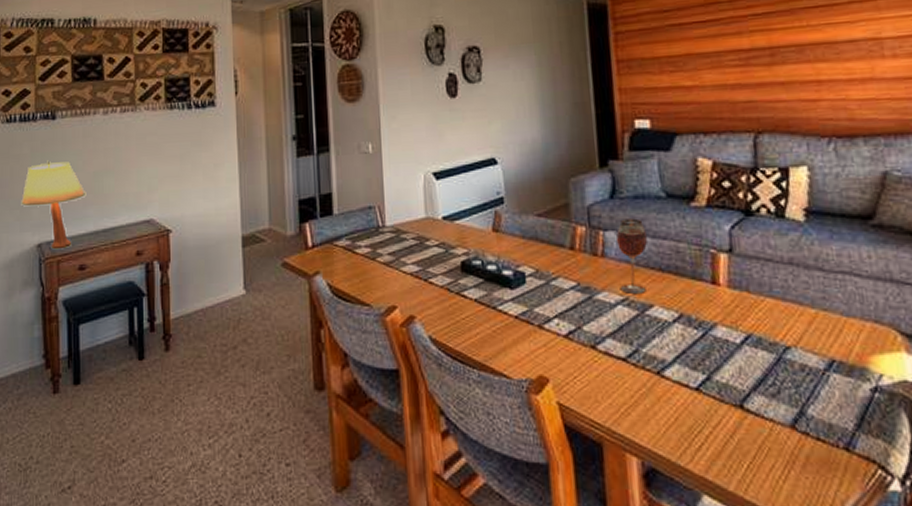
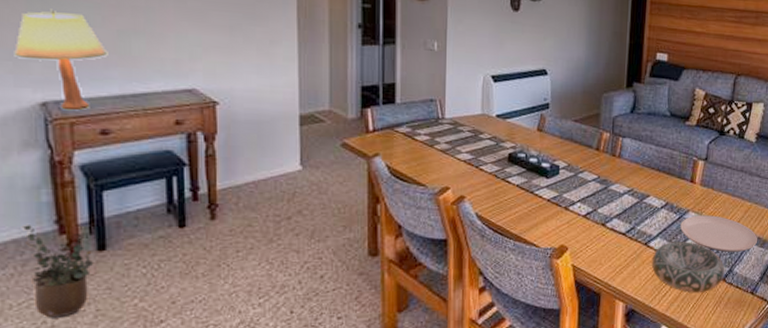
potted plant: none [20,360,71,454] -> present [23,225,94,318]
wineglass: present [616,218,648,294] -> none [628,129,653,186]
decorative bowl: none [670,369,793,446] -> present [651,242,725,292]
plate: none [707,330,840,384] -> present [680,215,758,252]

